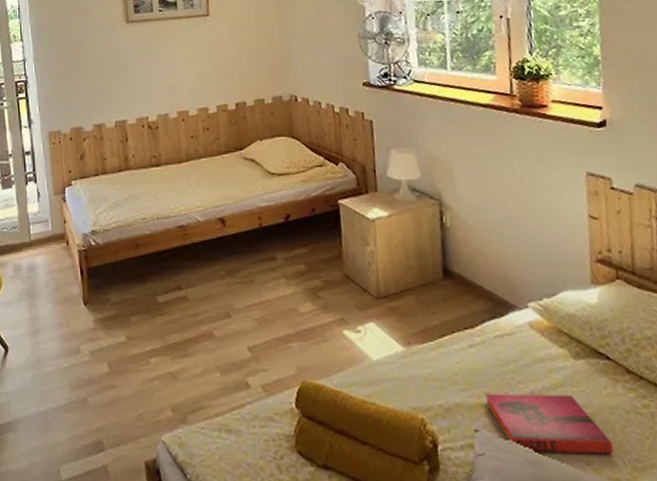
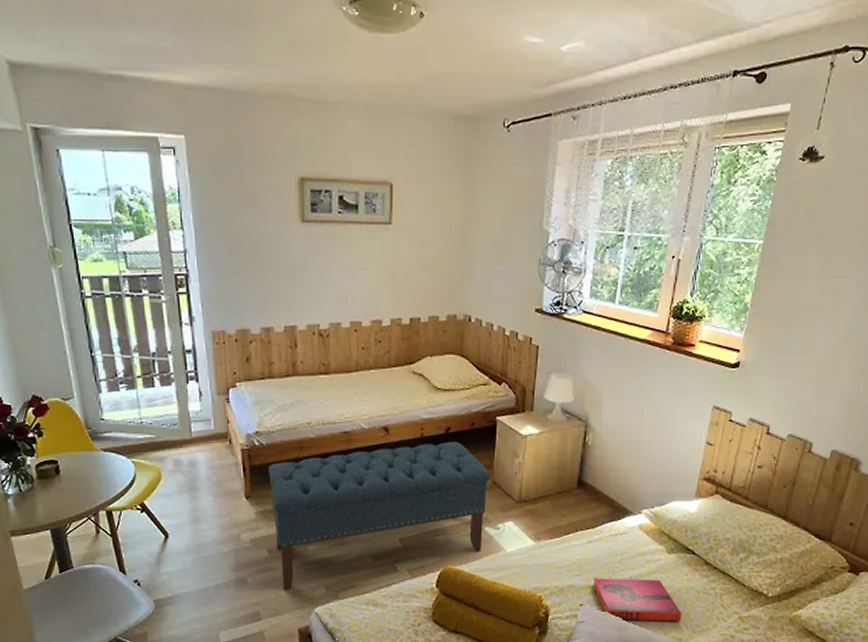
bench: none [106,230,343,414] -> present [269,441,490,591]

